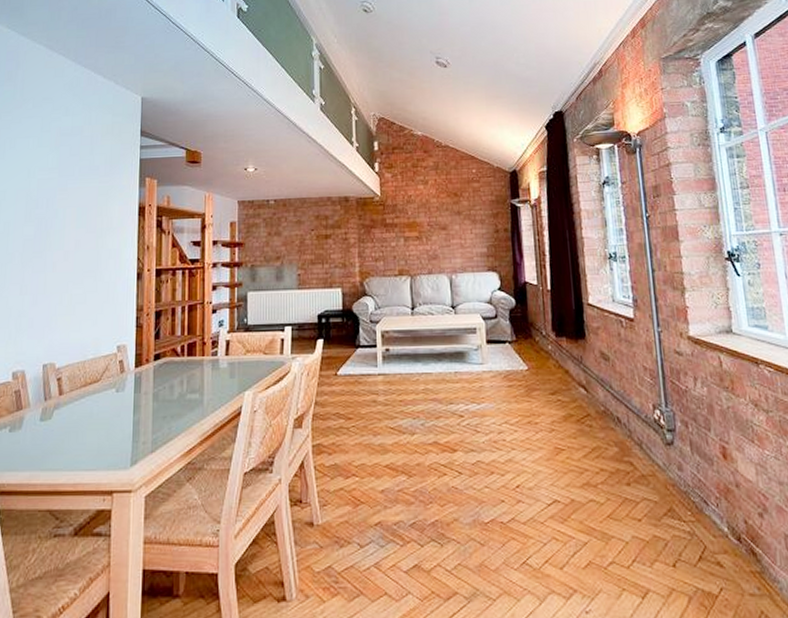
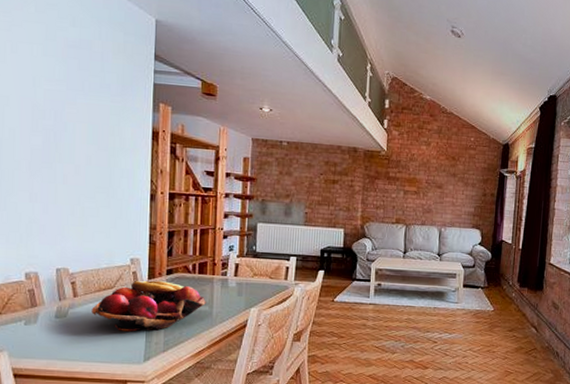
fruit basket: none [77,368,197,431] -> present [91,280,207,332]

